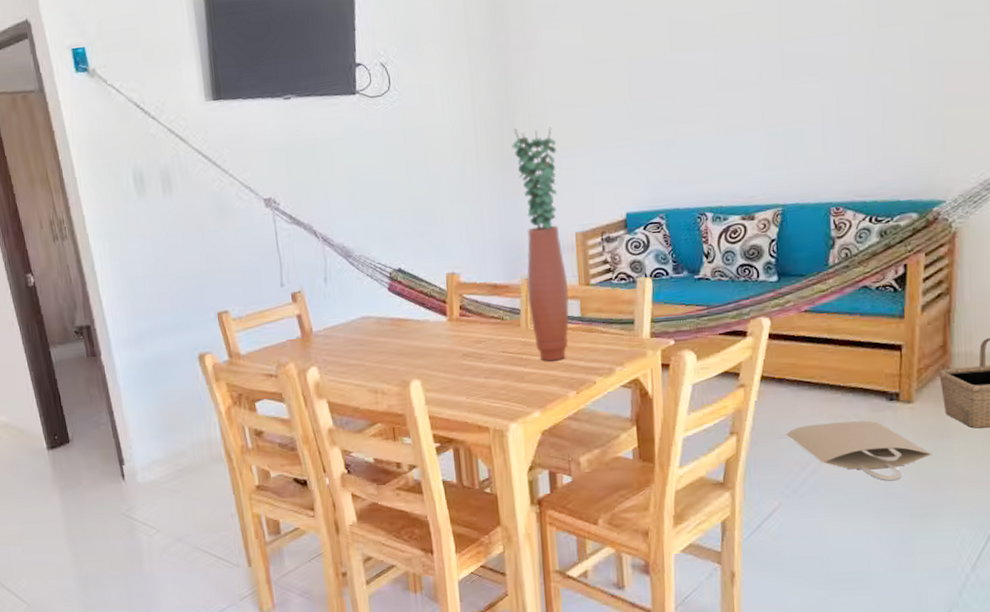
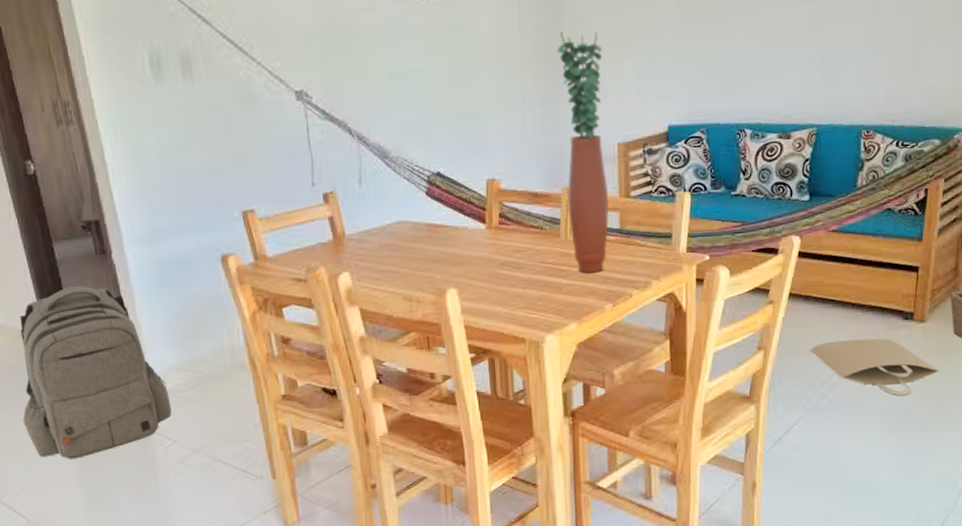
backpack: none [21,386,155,547] -> present [19,286,172,459]

